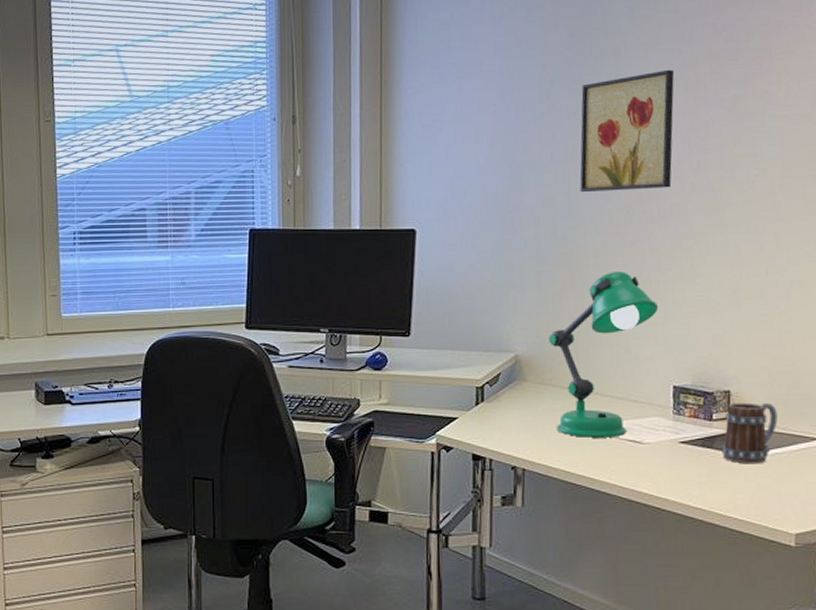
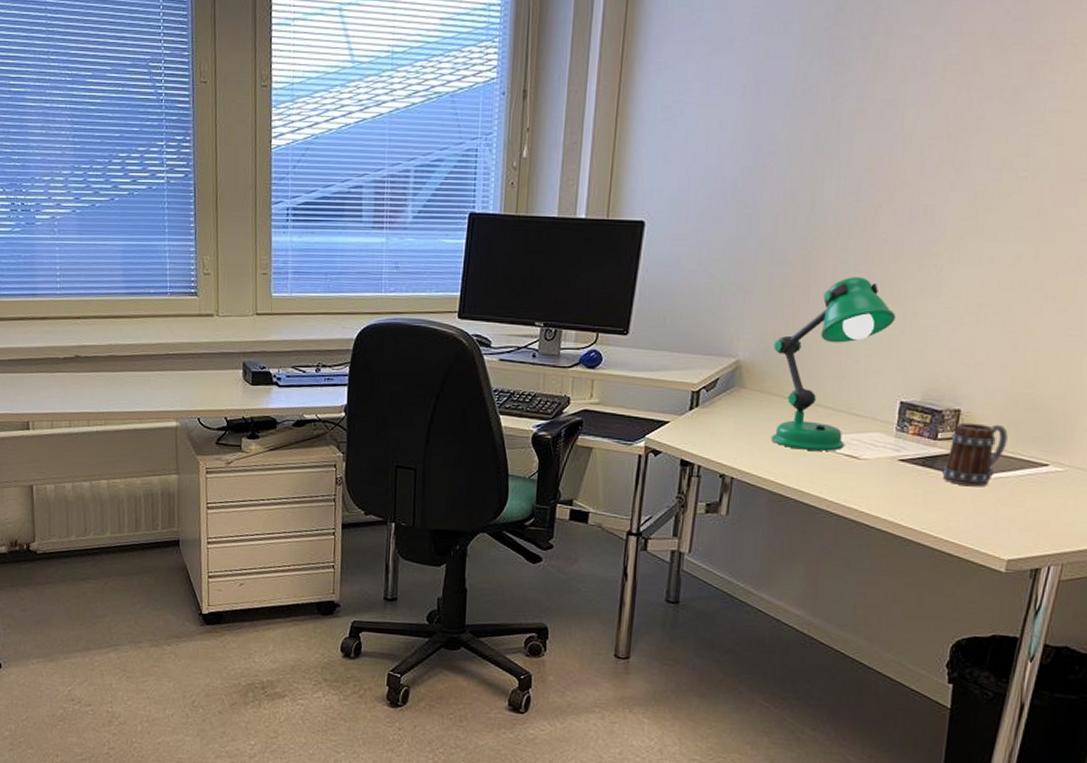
wall art: present [580,69,674,193] -> none [827,52,949,189]

